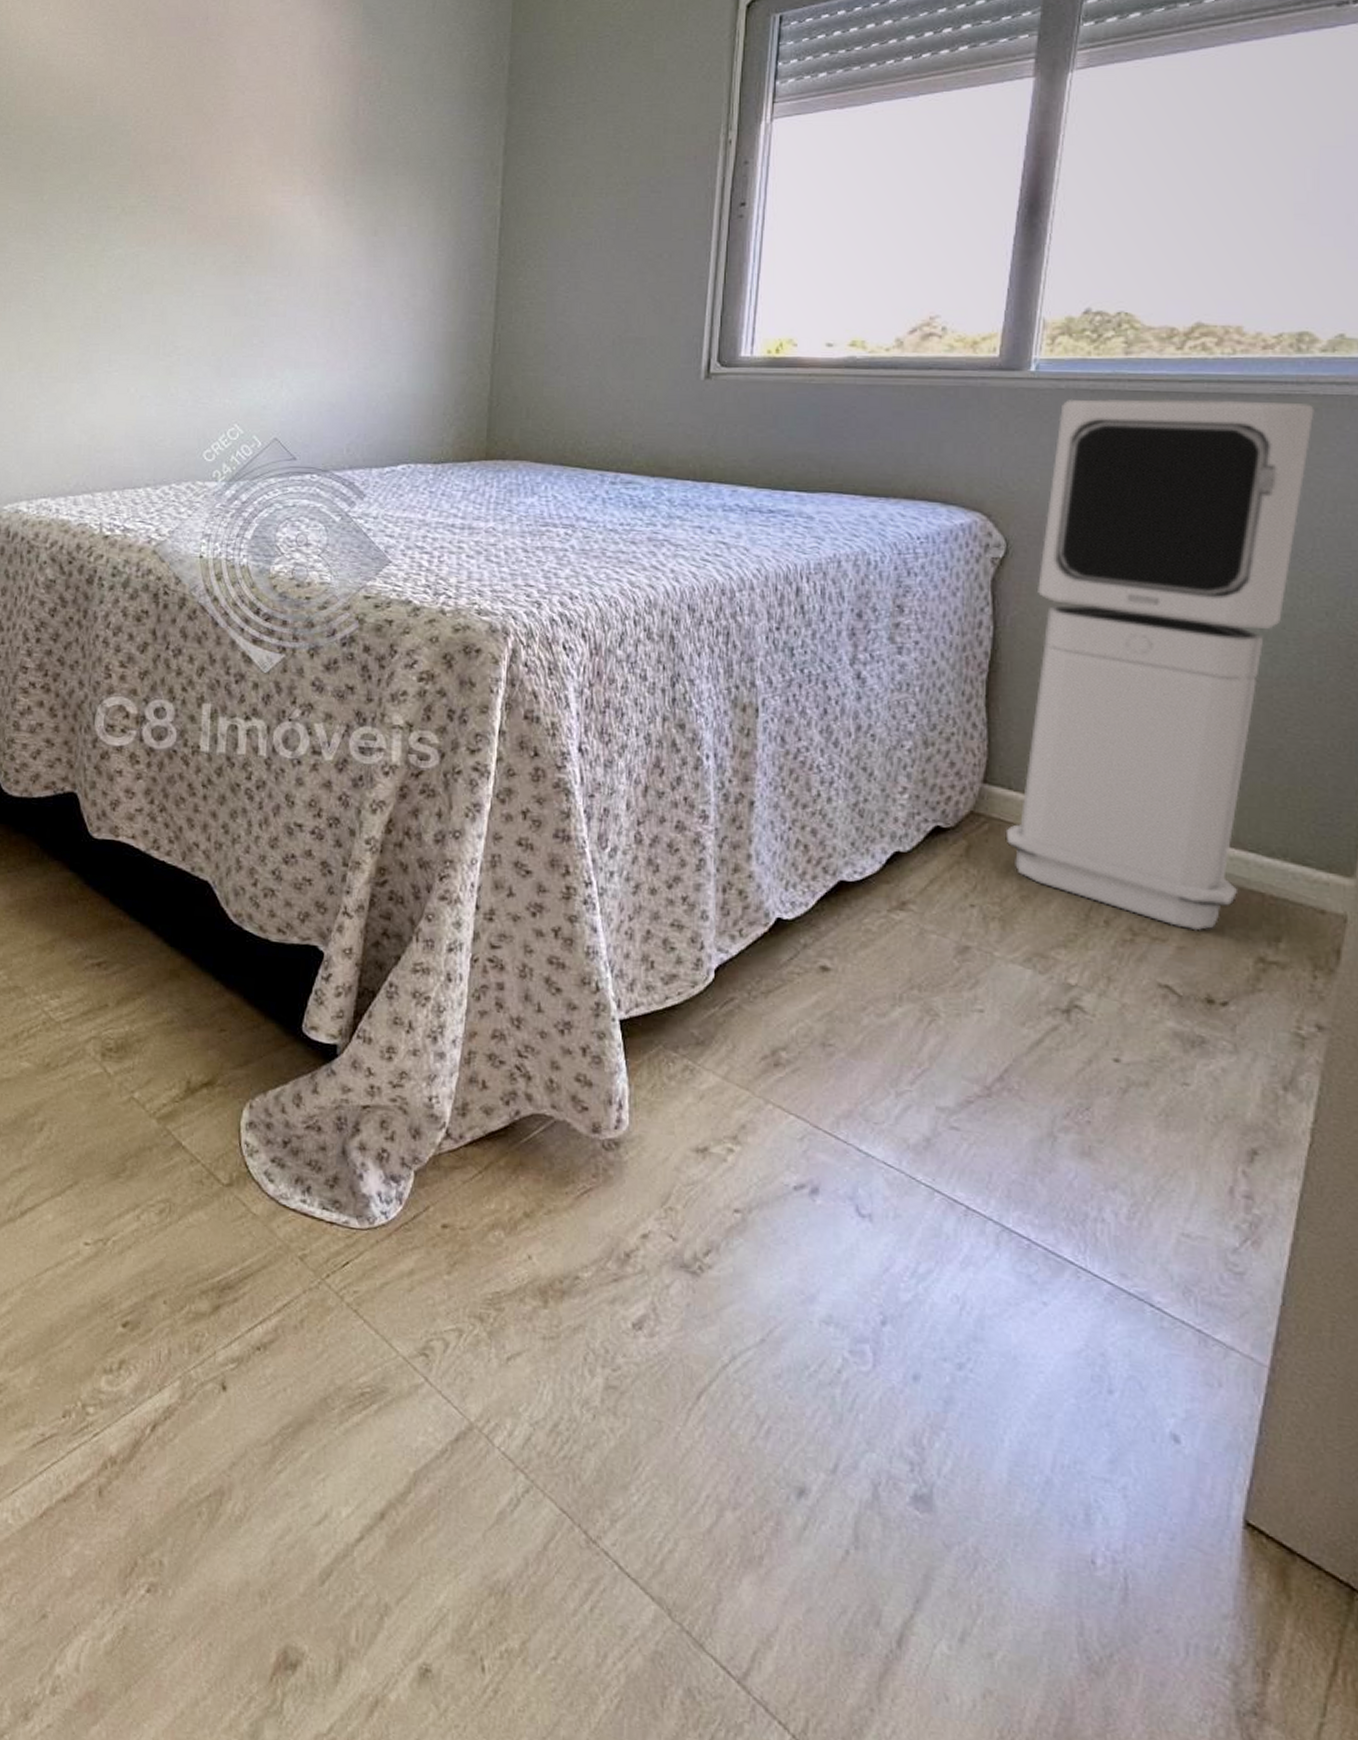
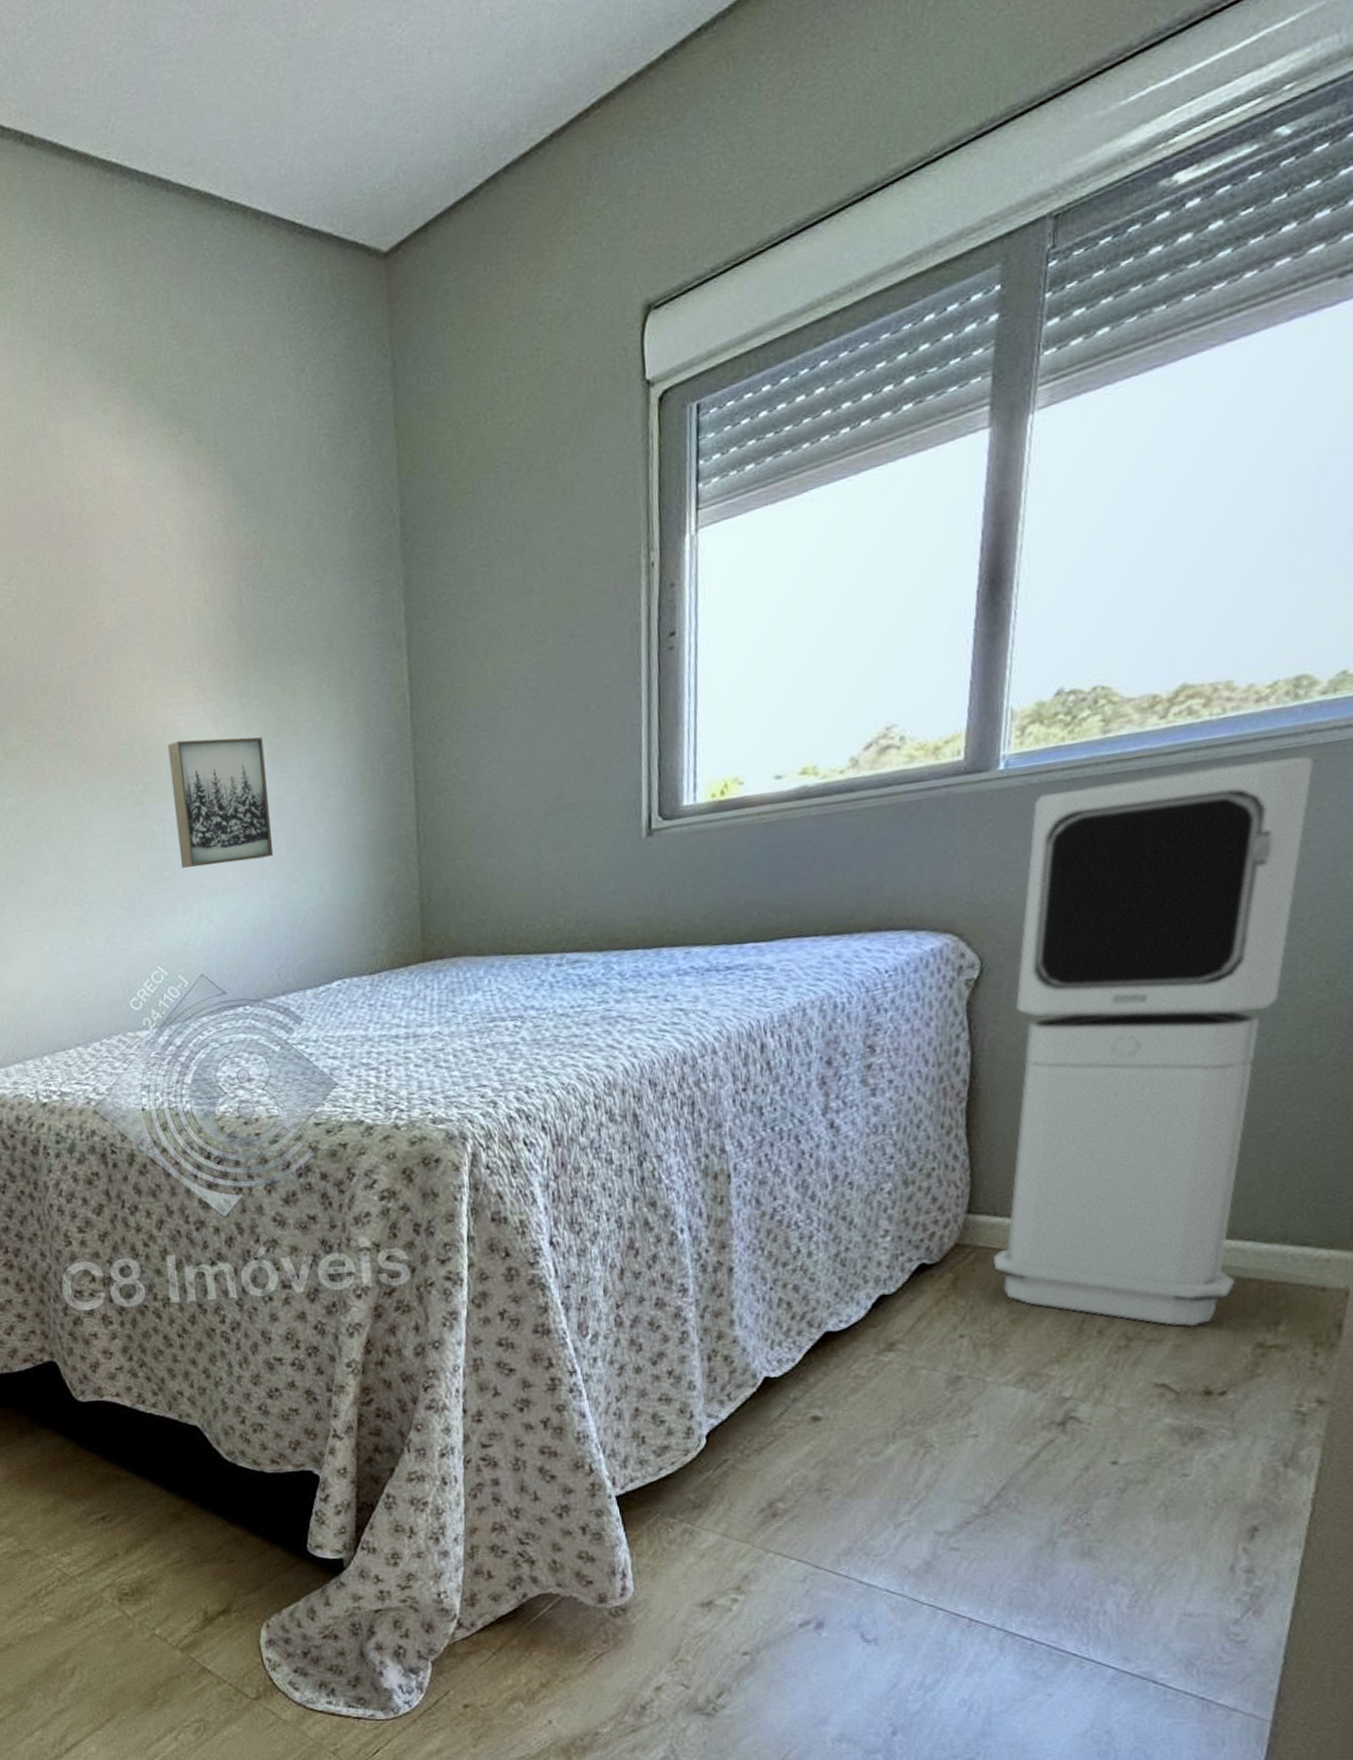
wall art: none [270,224,361,341] -> present [168,737,274,868]

